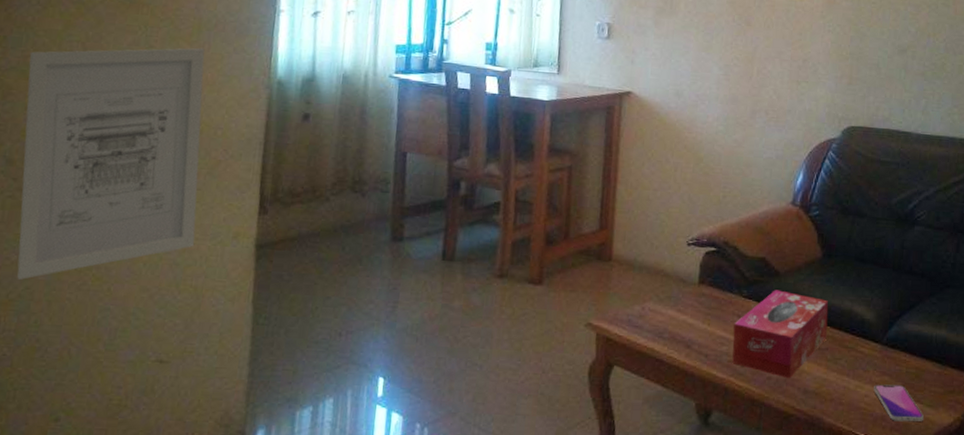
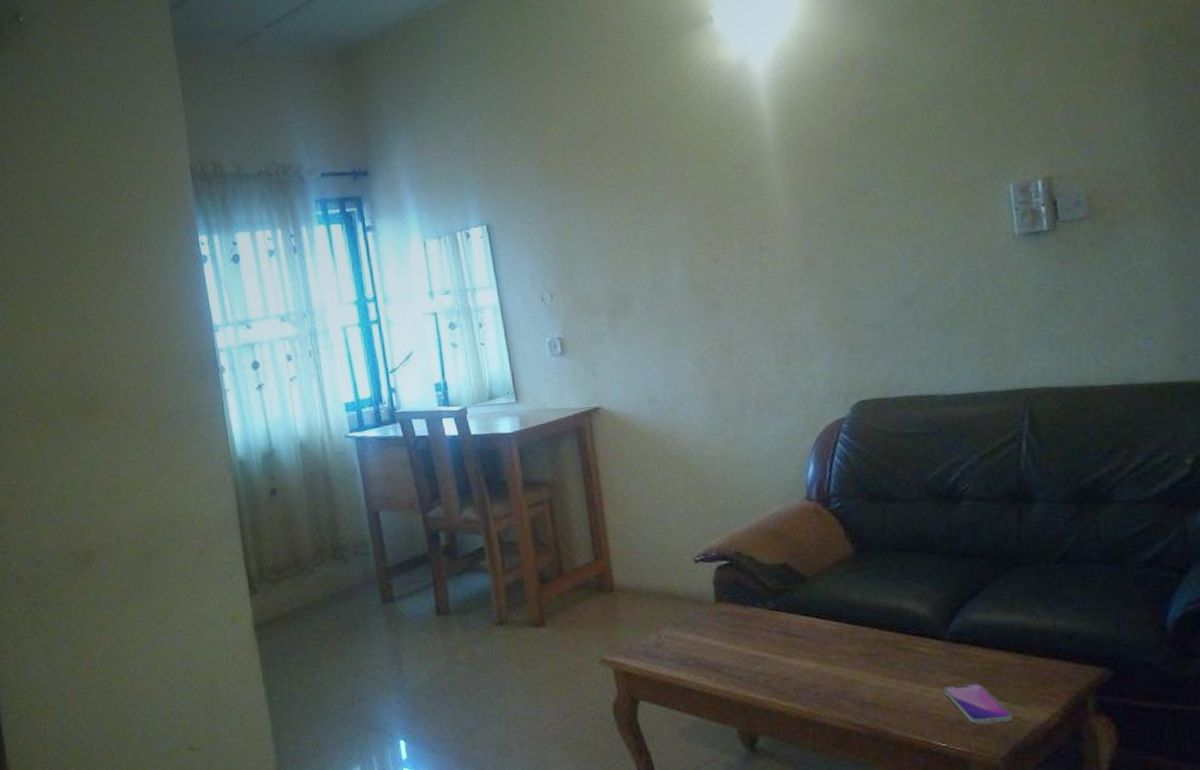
wall art: present [17,48,205,280] -> none [12,441,198,688]
tissue box: present [732,290,829,379] -> none [764,596,876,692]

